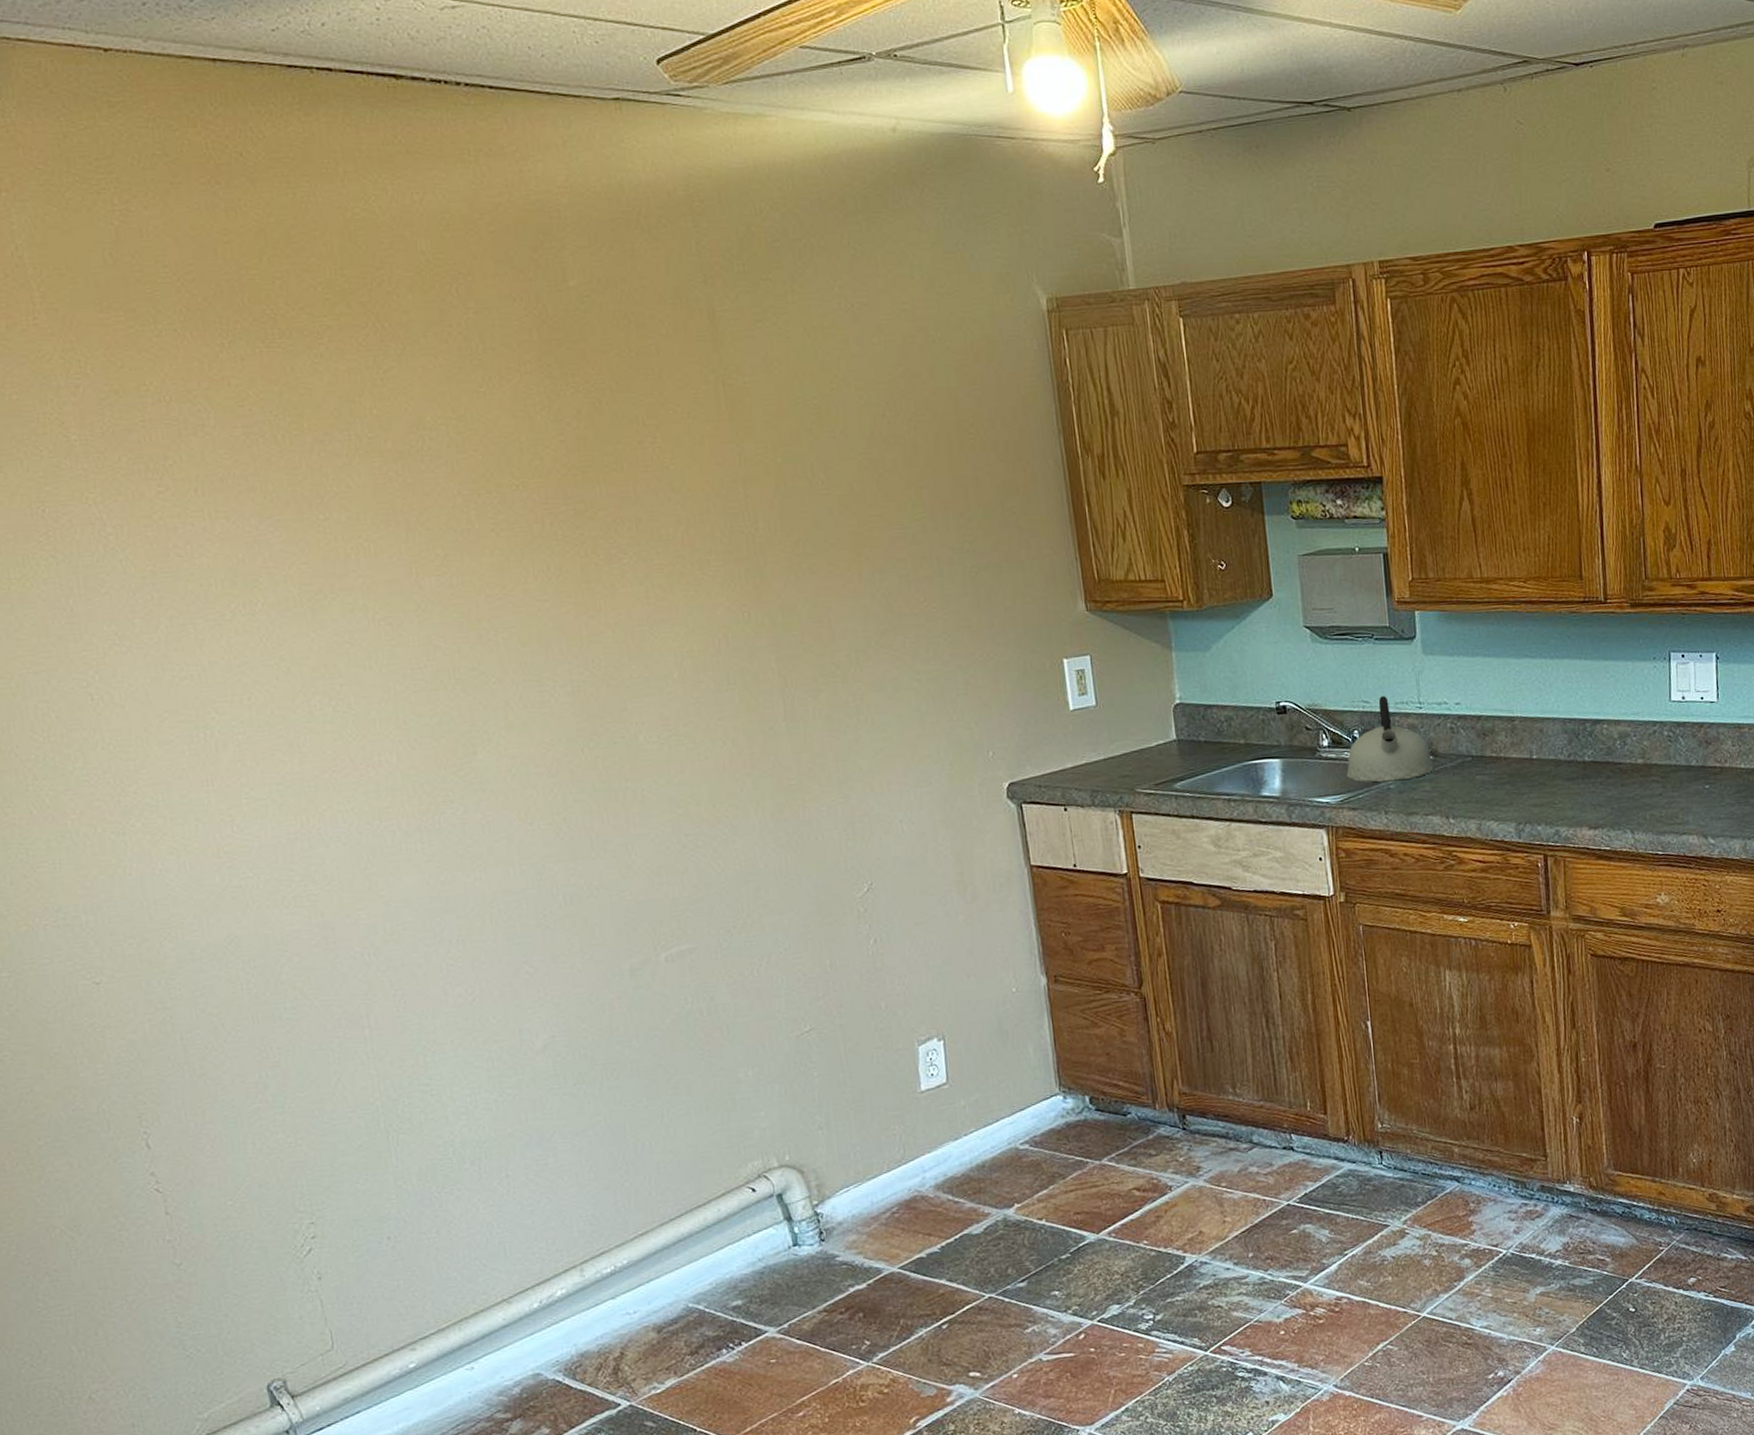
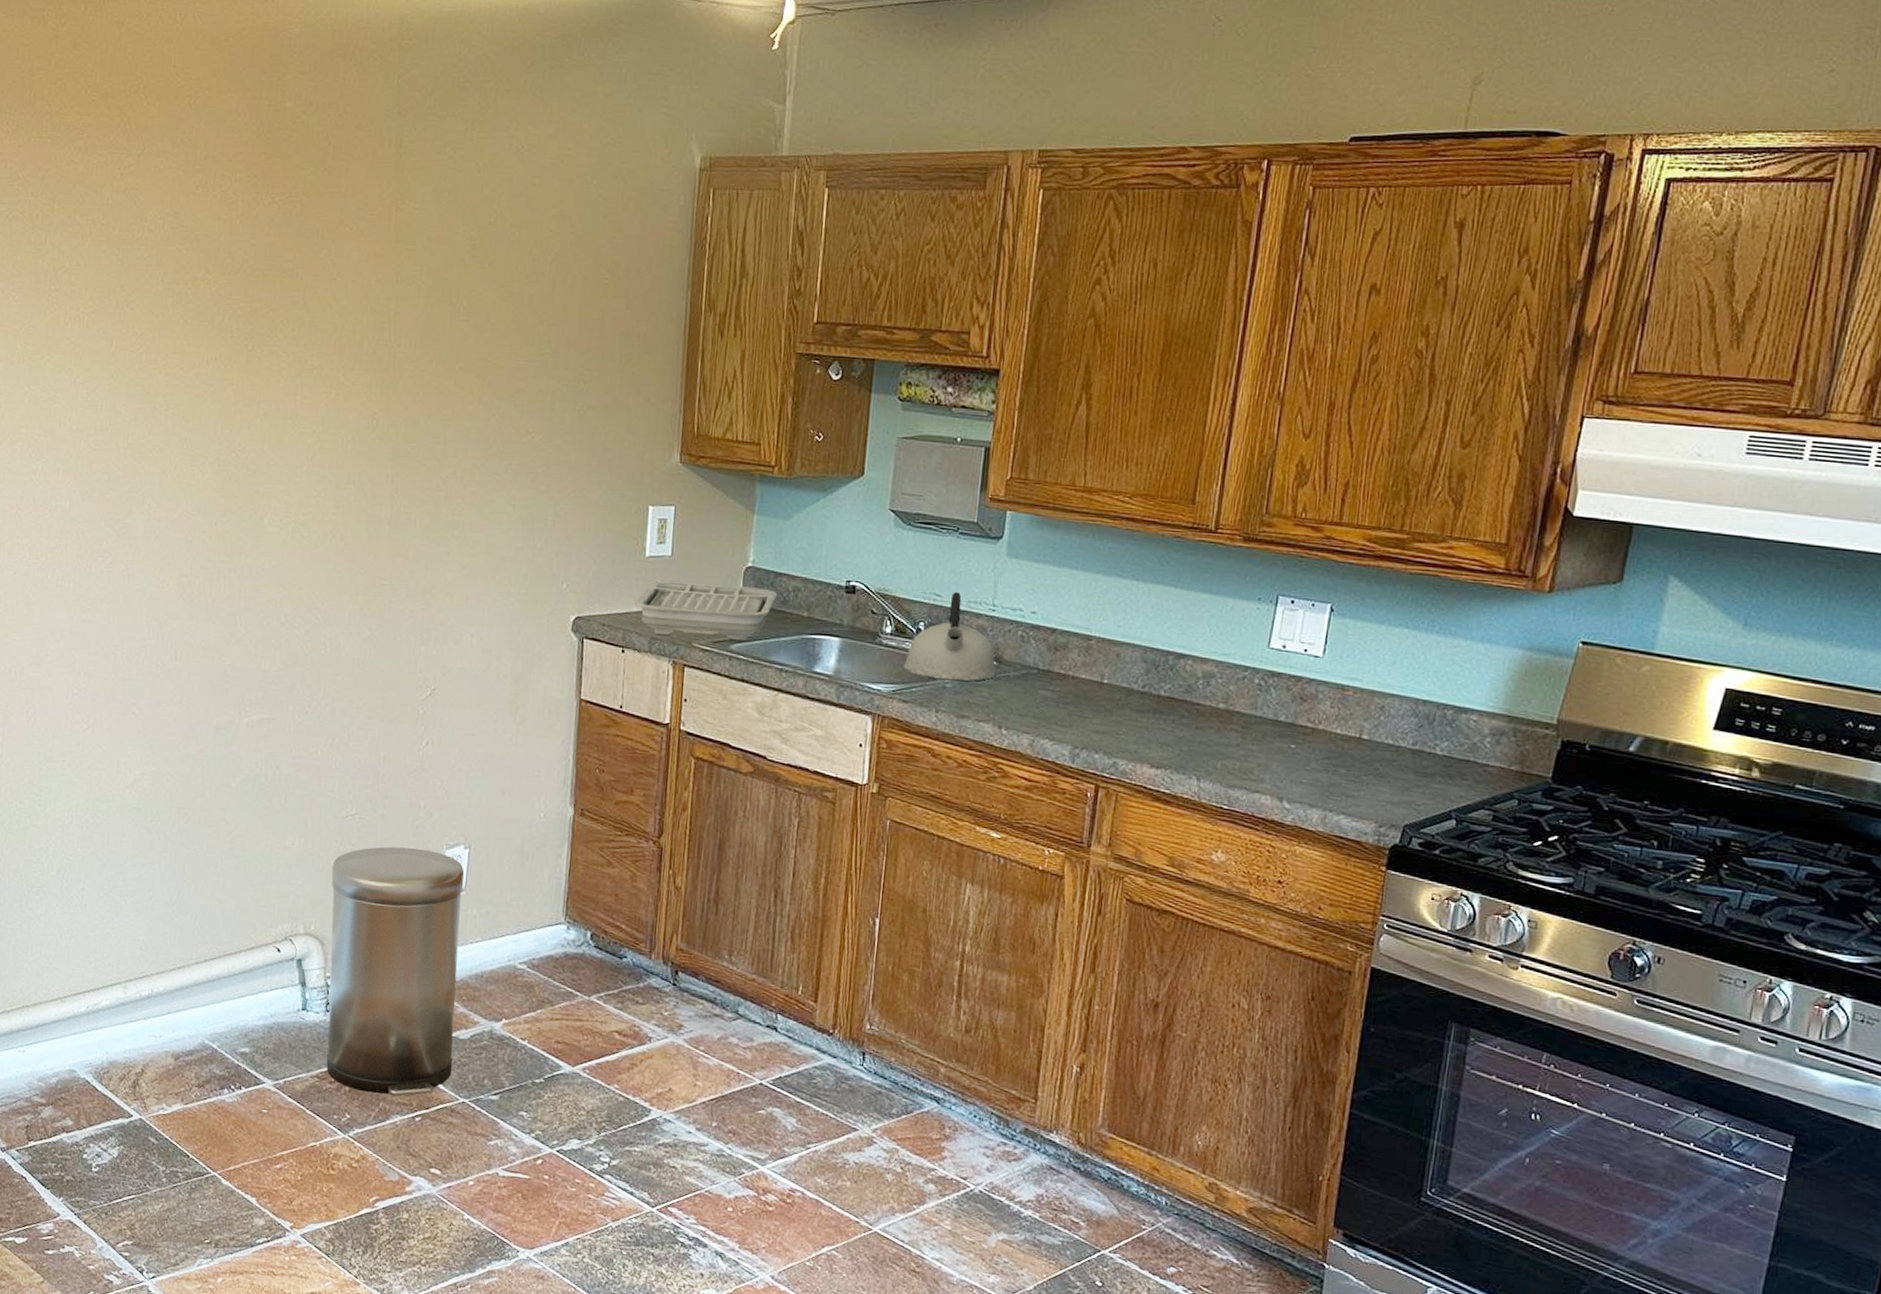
pedal bin: none [796,1050,972,1313] -> present [326,846,465,1097]
dish rack: none [1068,722,1211,786] -> present [635,581,778,641]

